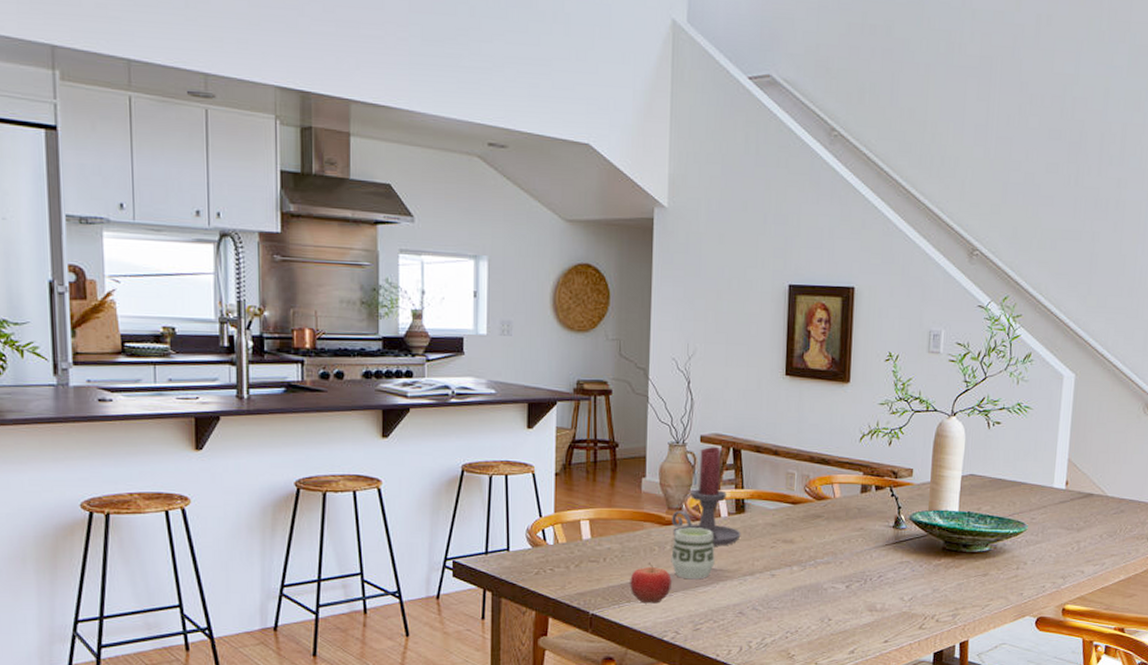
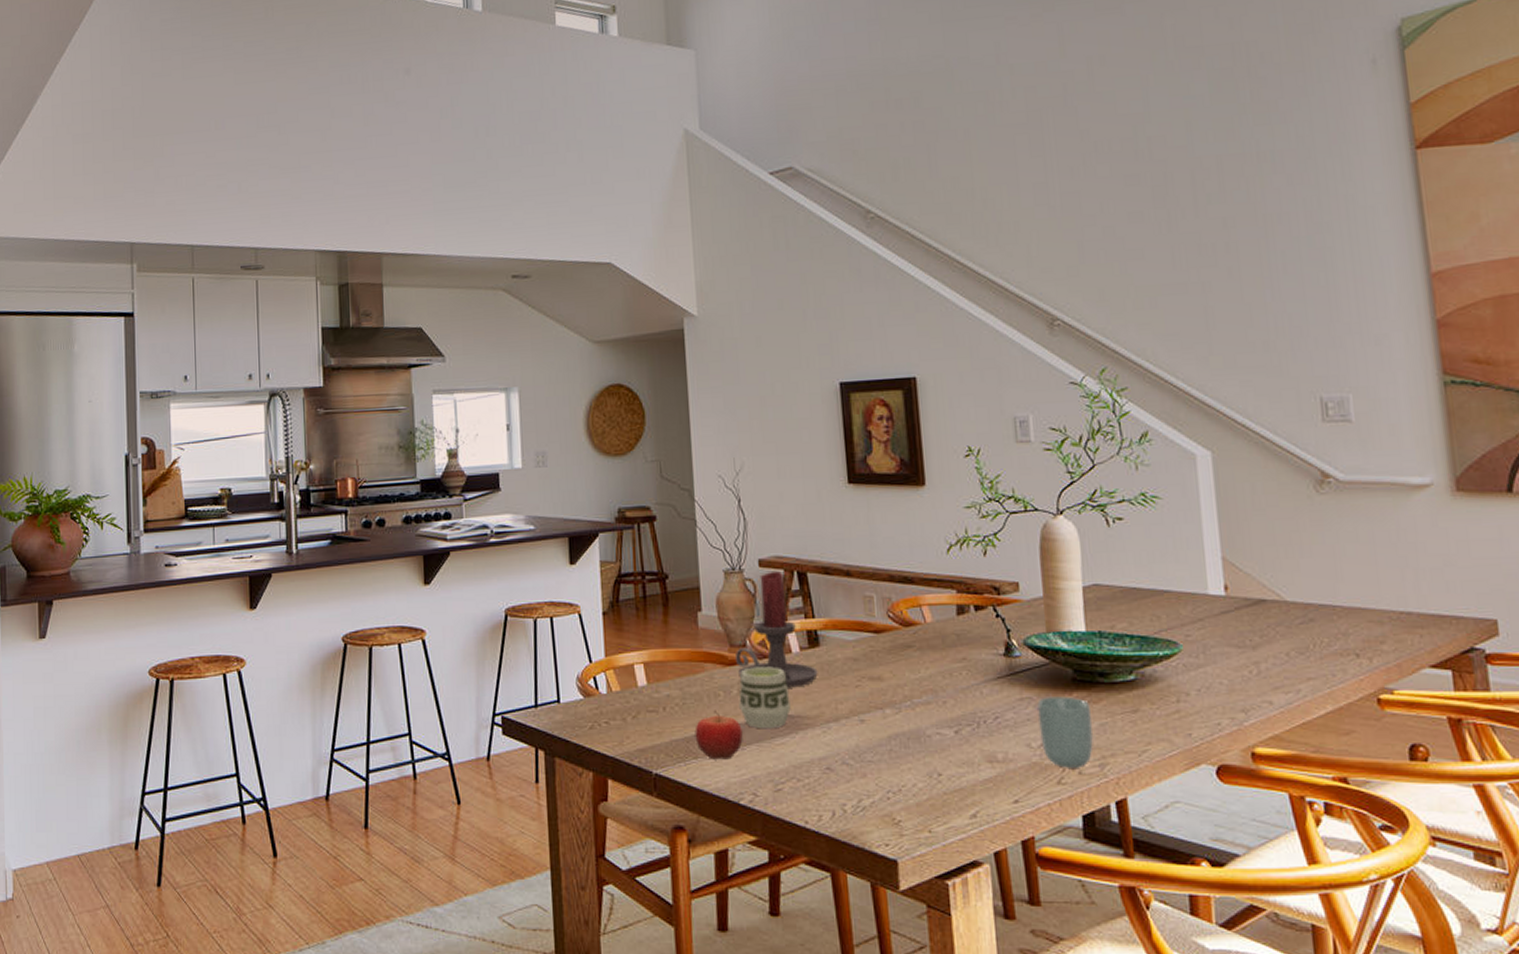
cup: none [911,561,952,617] -> present [1037,696,1094,768]

